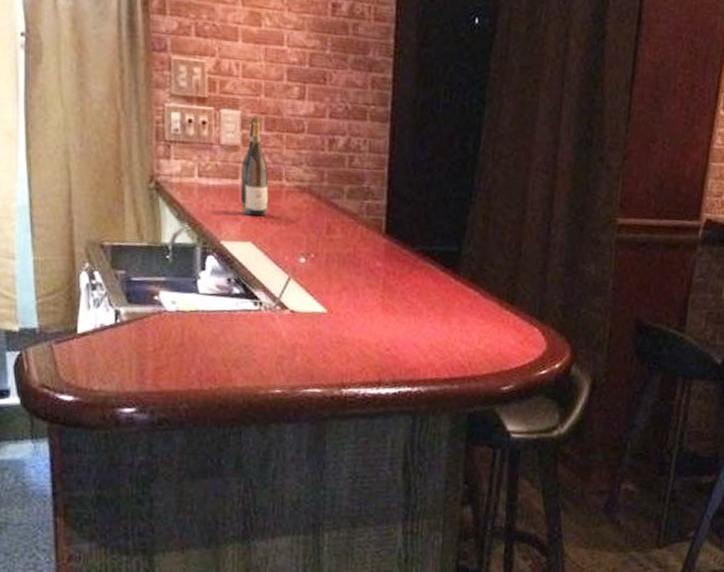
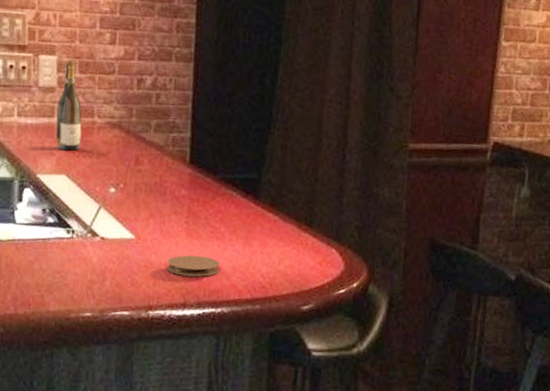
coaster: none [360,331,417,355] -> present [166,255,220,277]

